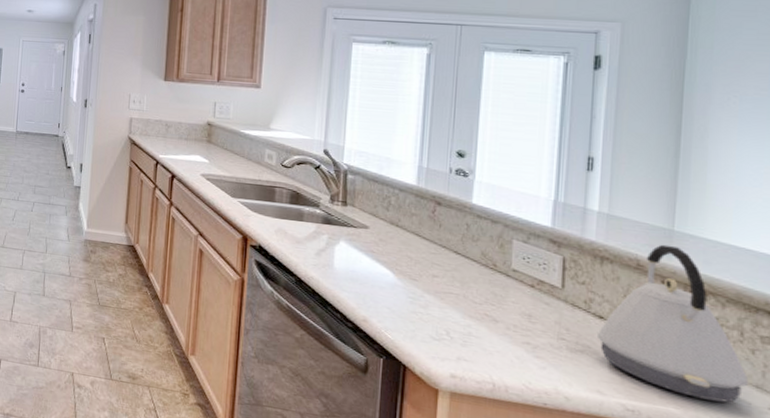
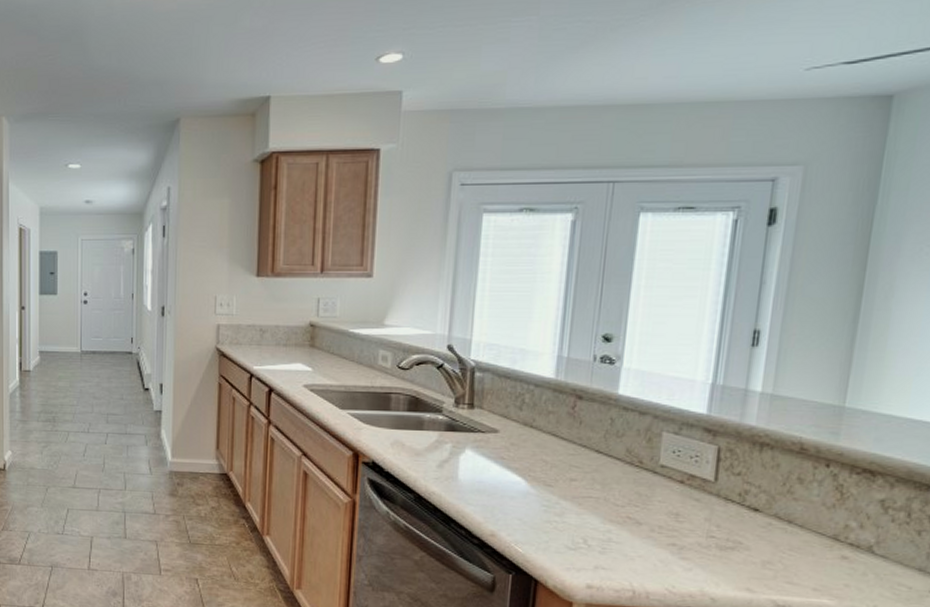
kettle: present [596,244,748,403] -> none [749,423,911,589]

